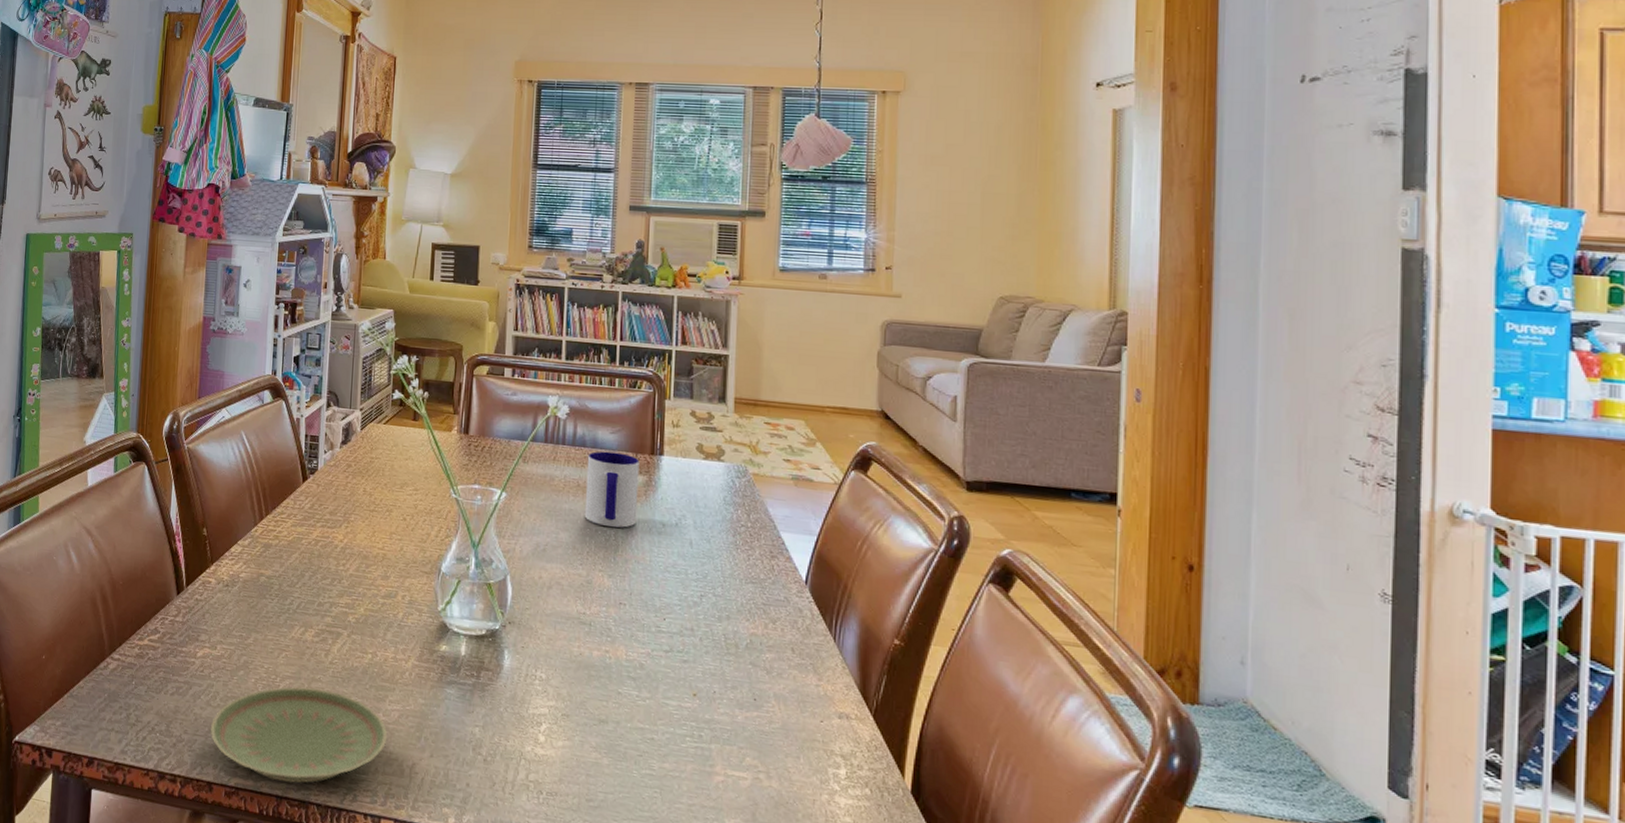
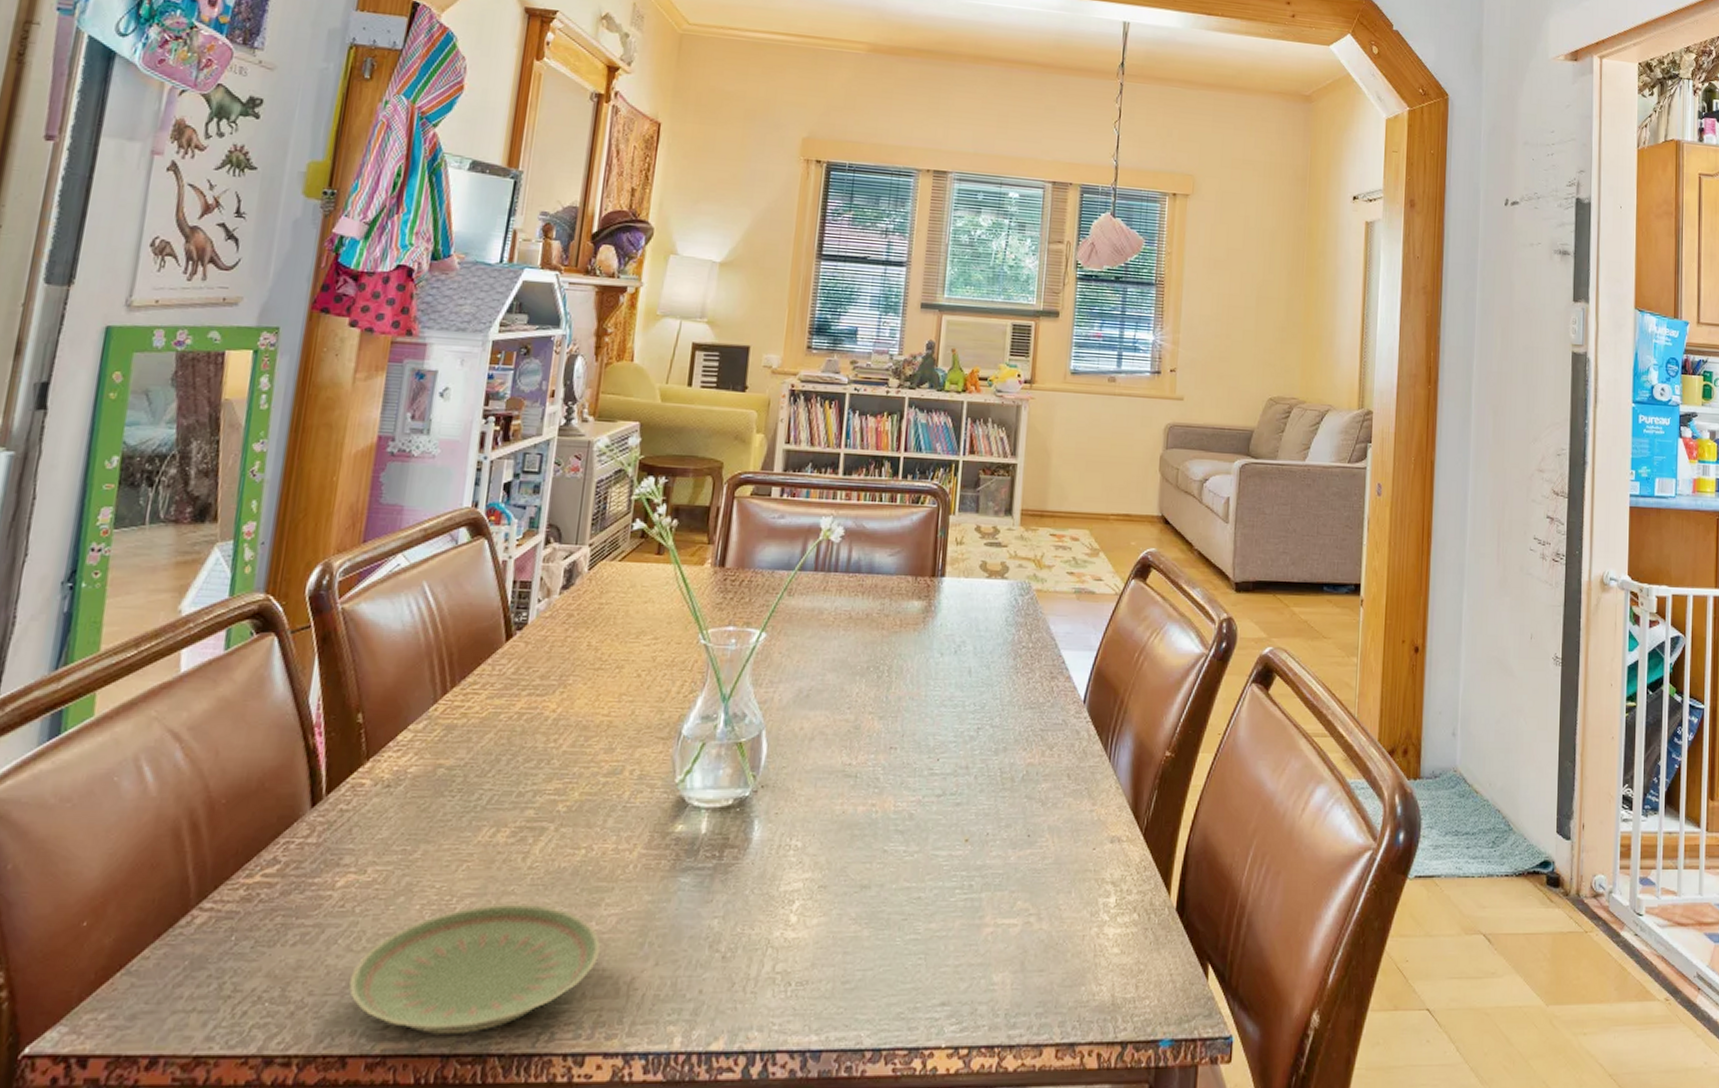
mug: present [584,451,640,528] -> none [855,576,919,661]

